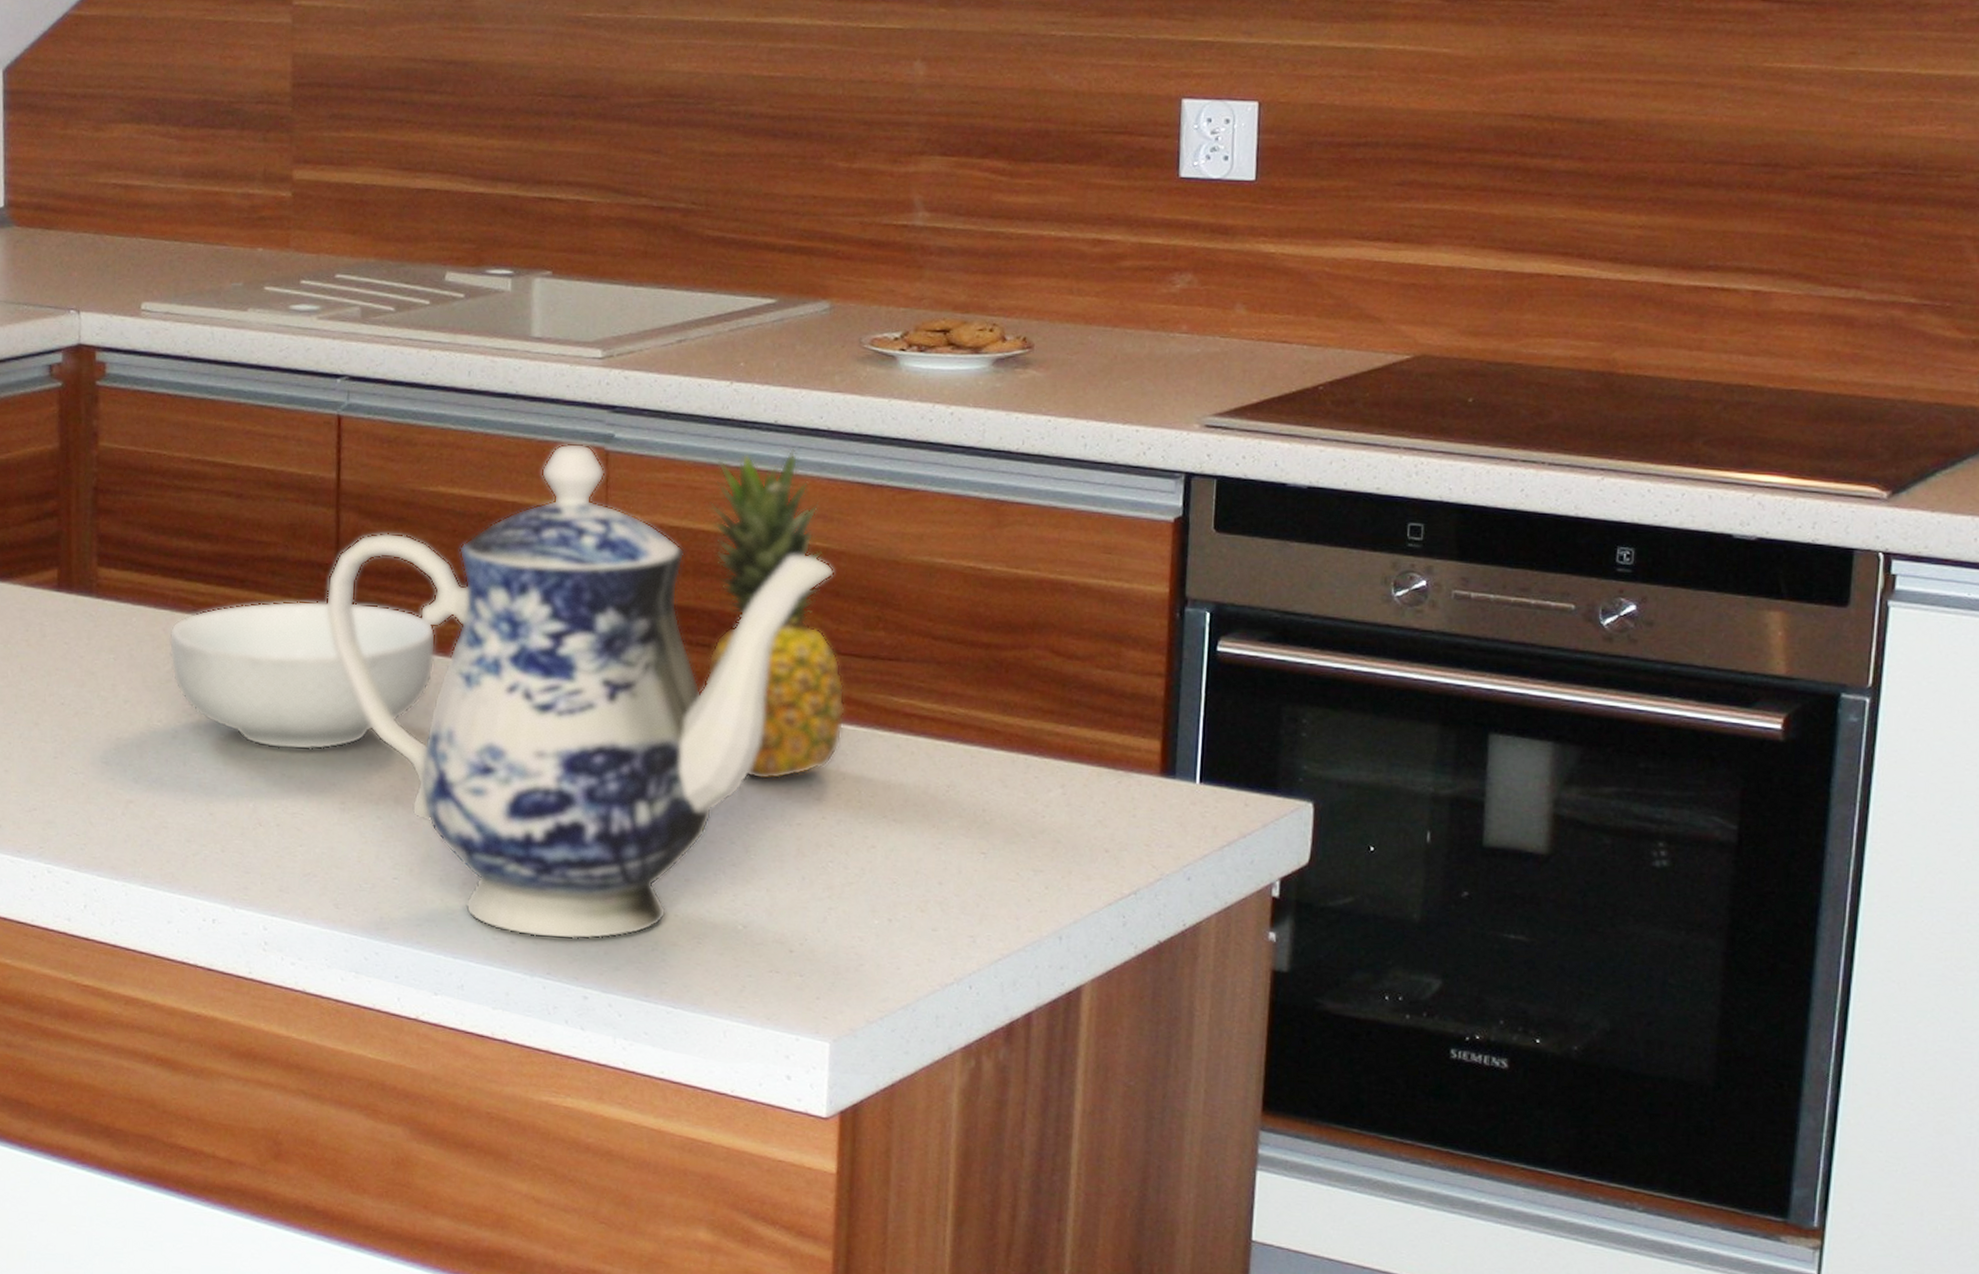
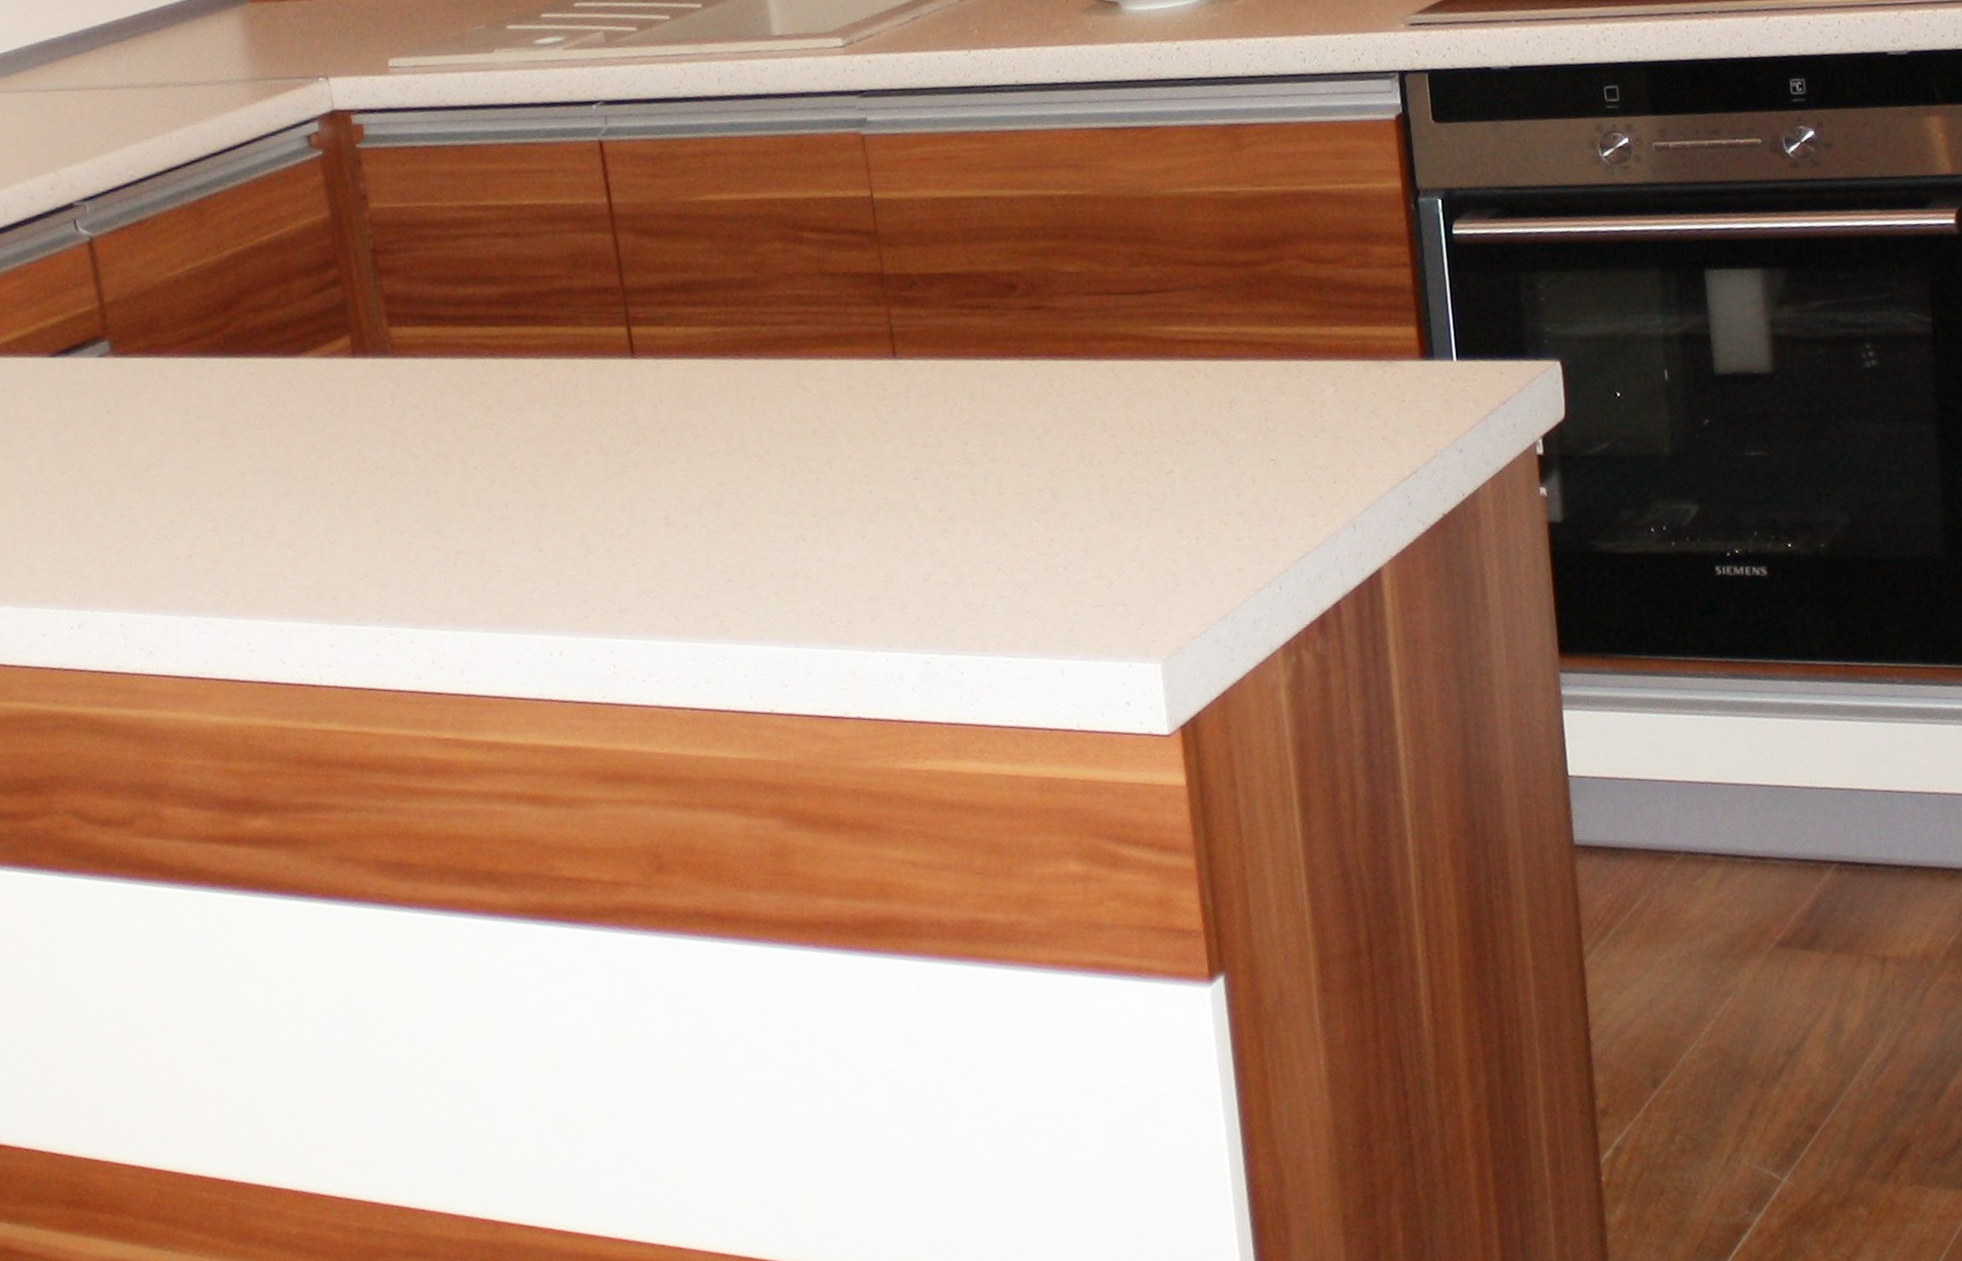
cereal bowl: present [169,600,436,751] -> none [470,319,733,476]
teapot: present [325,443,834,940] -> none [616,132,1093,614]
fruit: present [704,449,845,780] -> none [967,105,1126,427]

